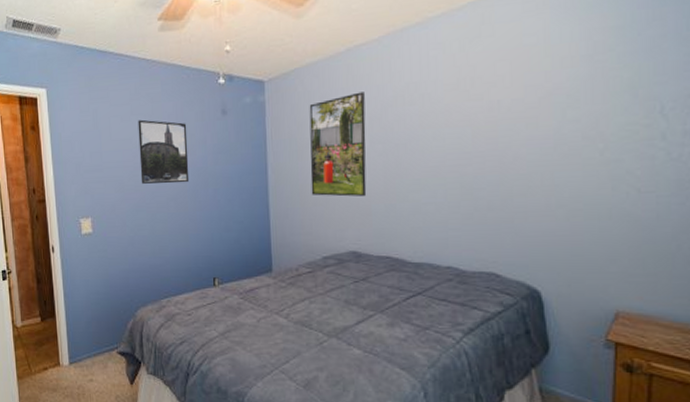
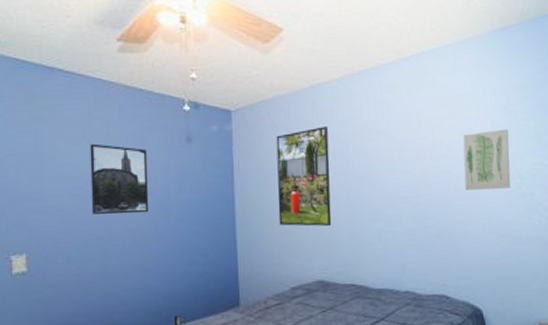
wall art: none [527,83,592,157] -> present [463,129,511,190]

